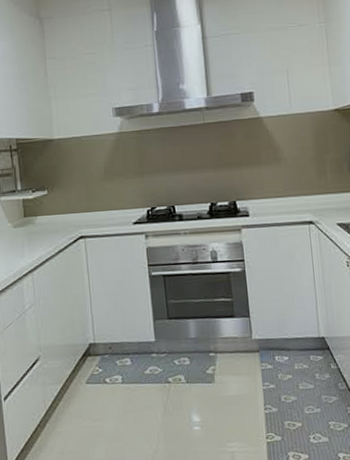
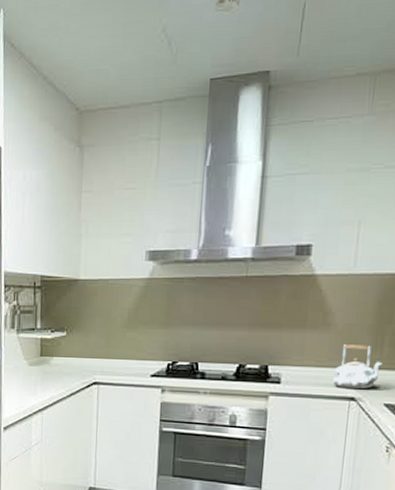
kettle: none [291,174,328,215] -> present [333,343,382,390]

